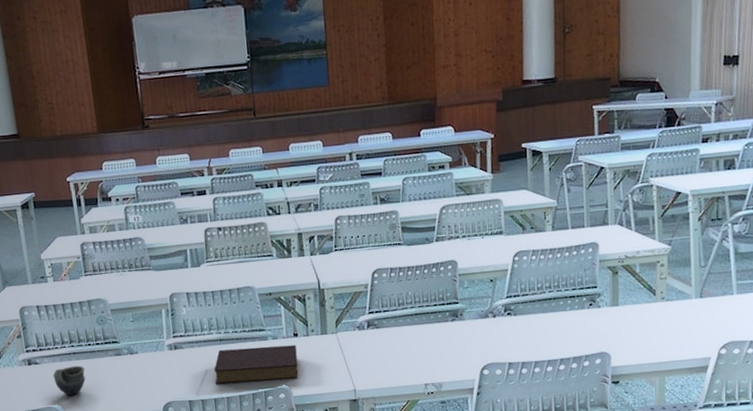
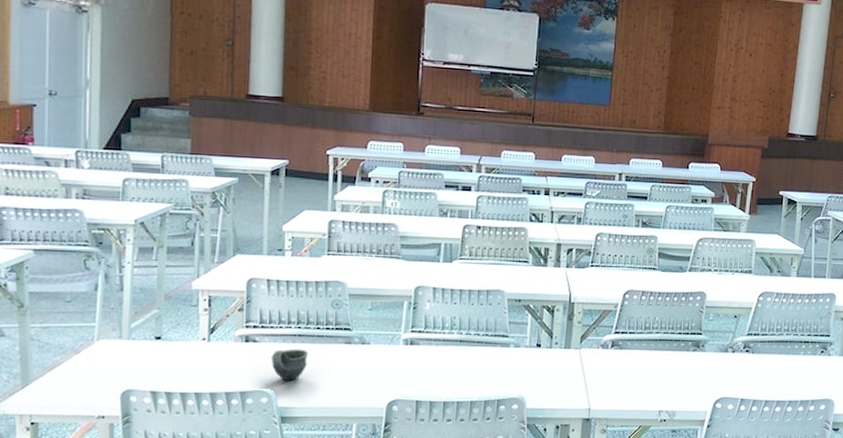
book: present [214,345,298,385] -> none [447,352,537,391]

